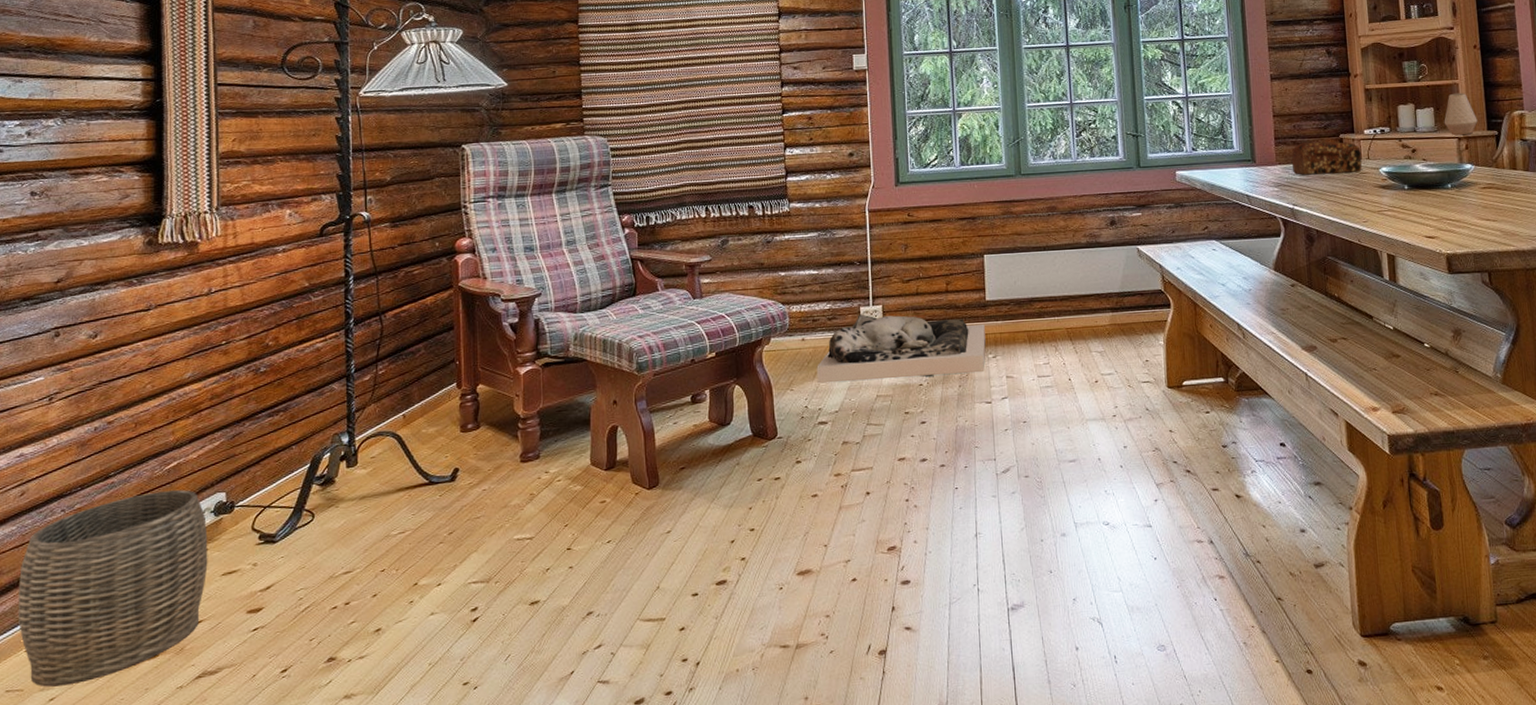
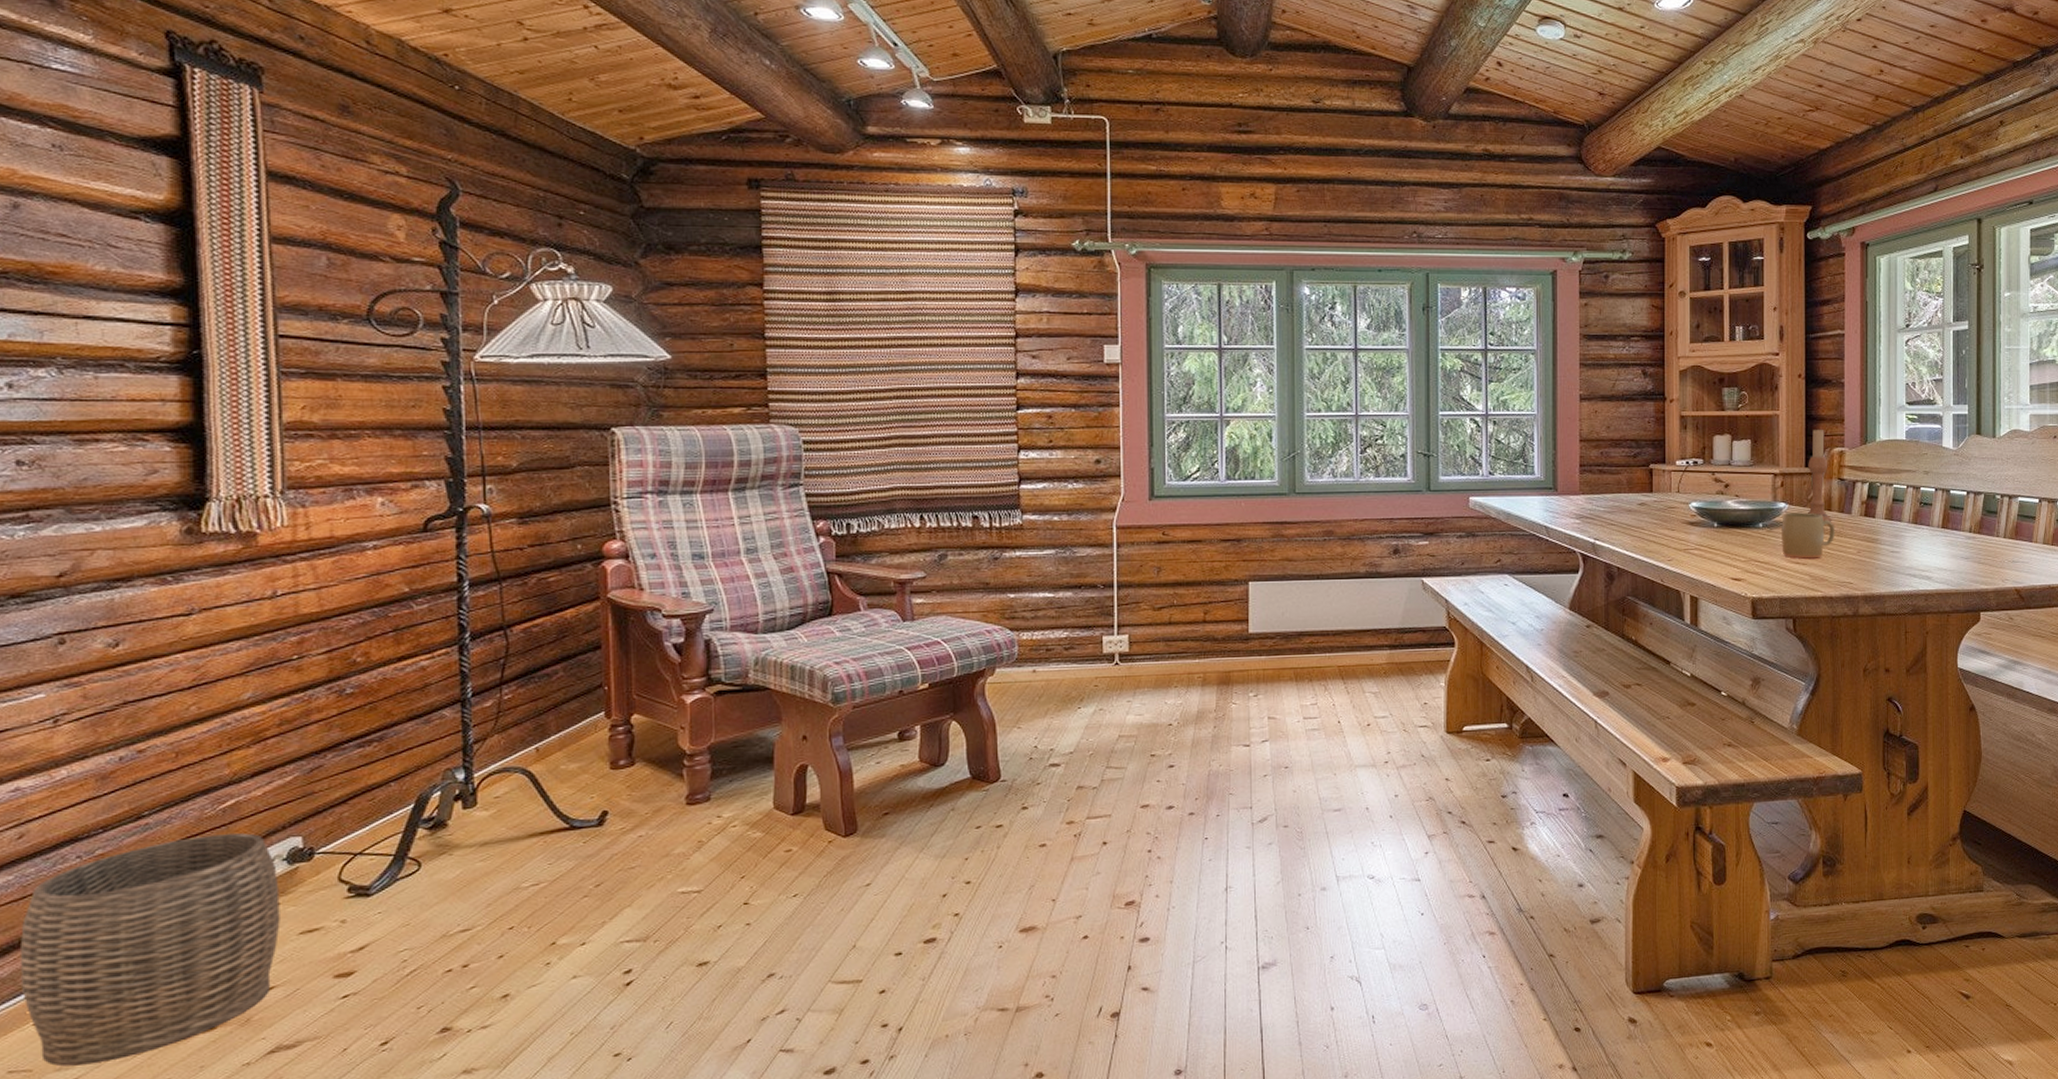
dog bed: present [816,314,986,384] -> none [1049,644,1246,721]
bread loaf: present [1291,141,1362,176] -> none [1596,471,1672,509]
vase: present [1444,92,1478,136] -> none [1761,425,1796,472]
mug: none [1469,172,1523,216] -> present [1781,512,1836,559]
candlestick: none [1490,94,1518,180] -> present [1808,429,1832,522]

